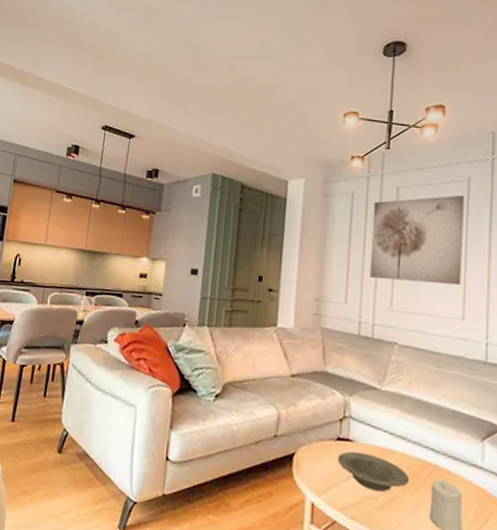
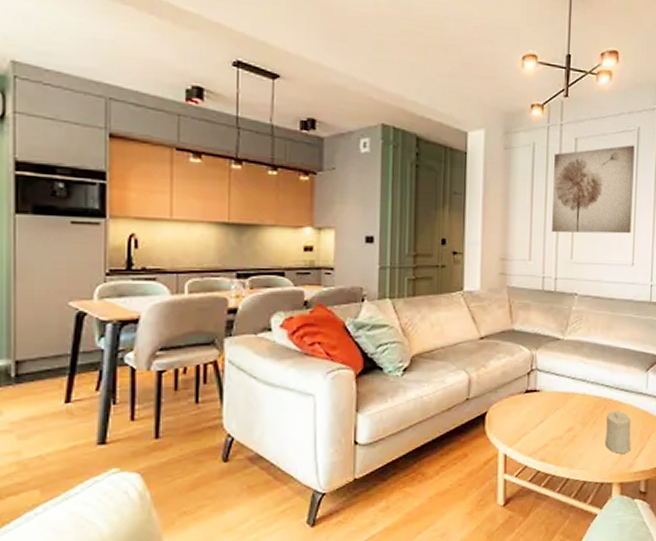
bowl: present [337,451,409,492] -> none [526,400,589,432]

